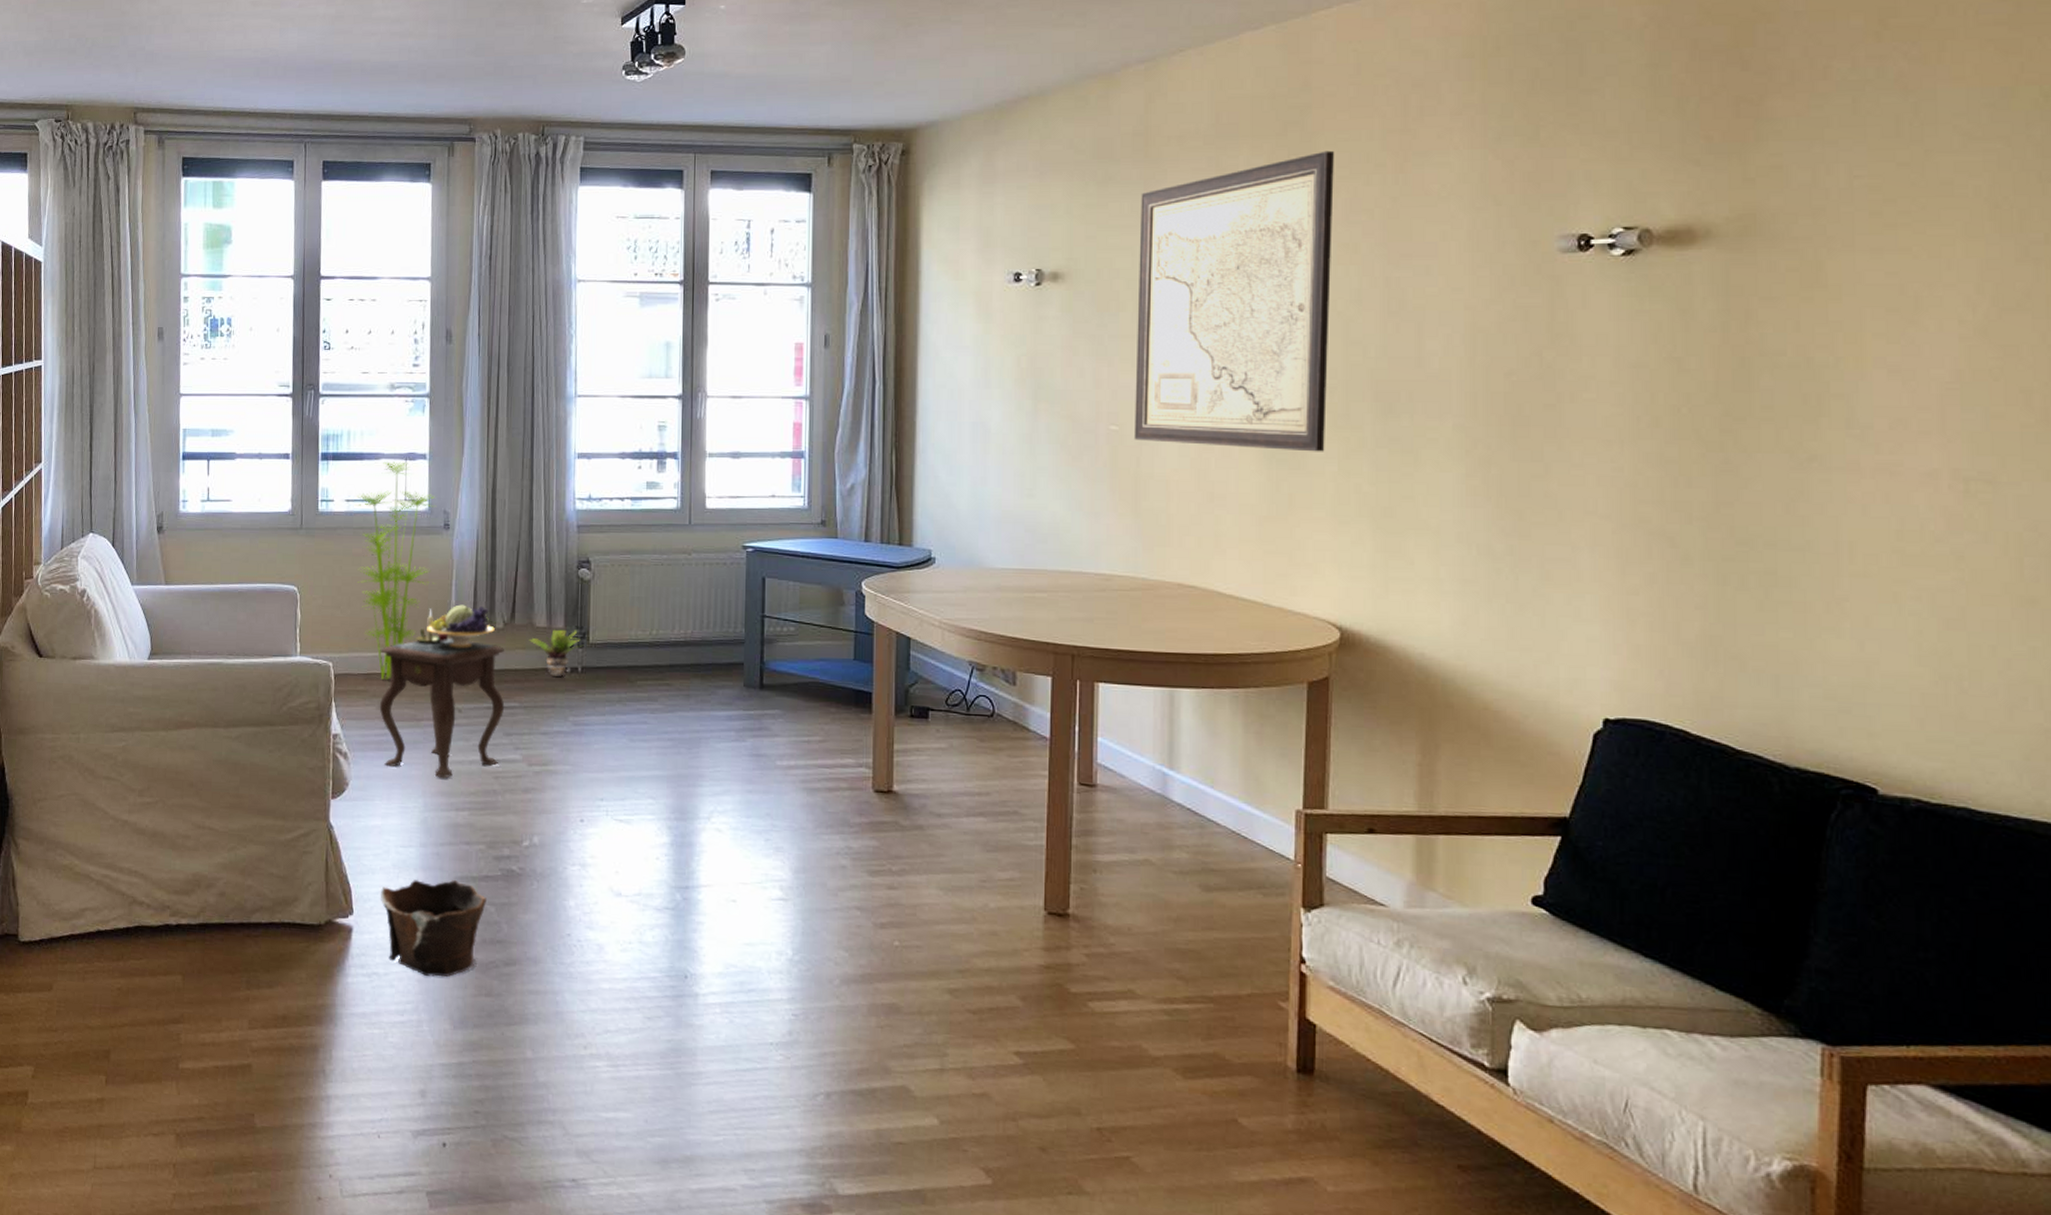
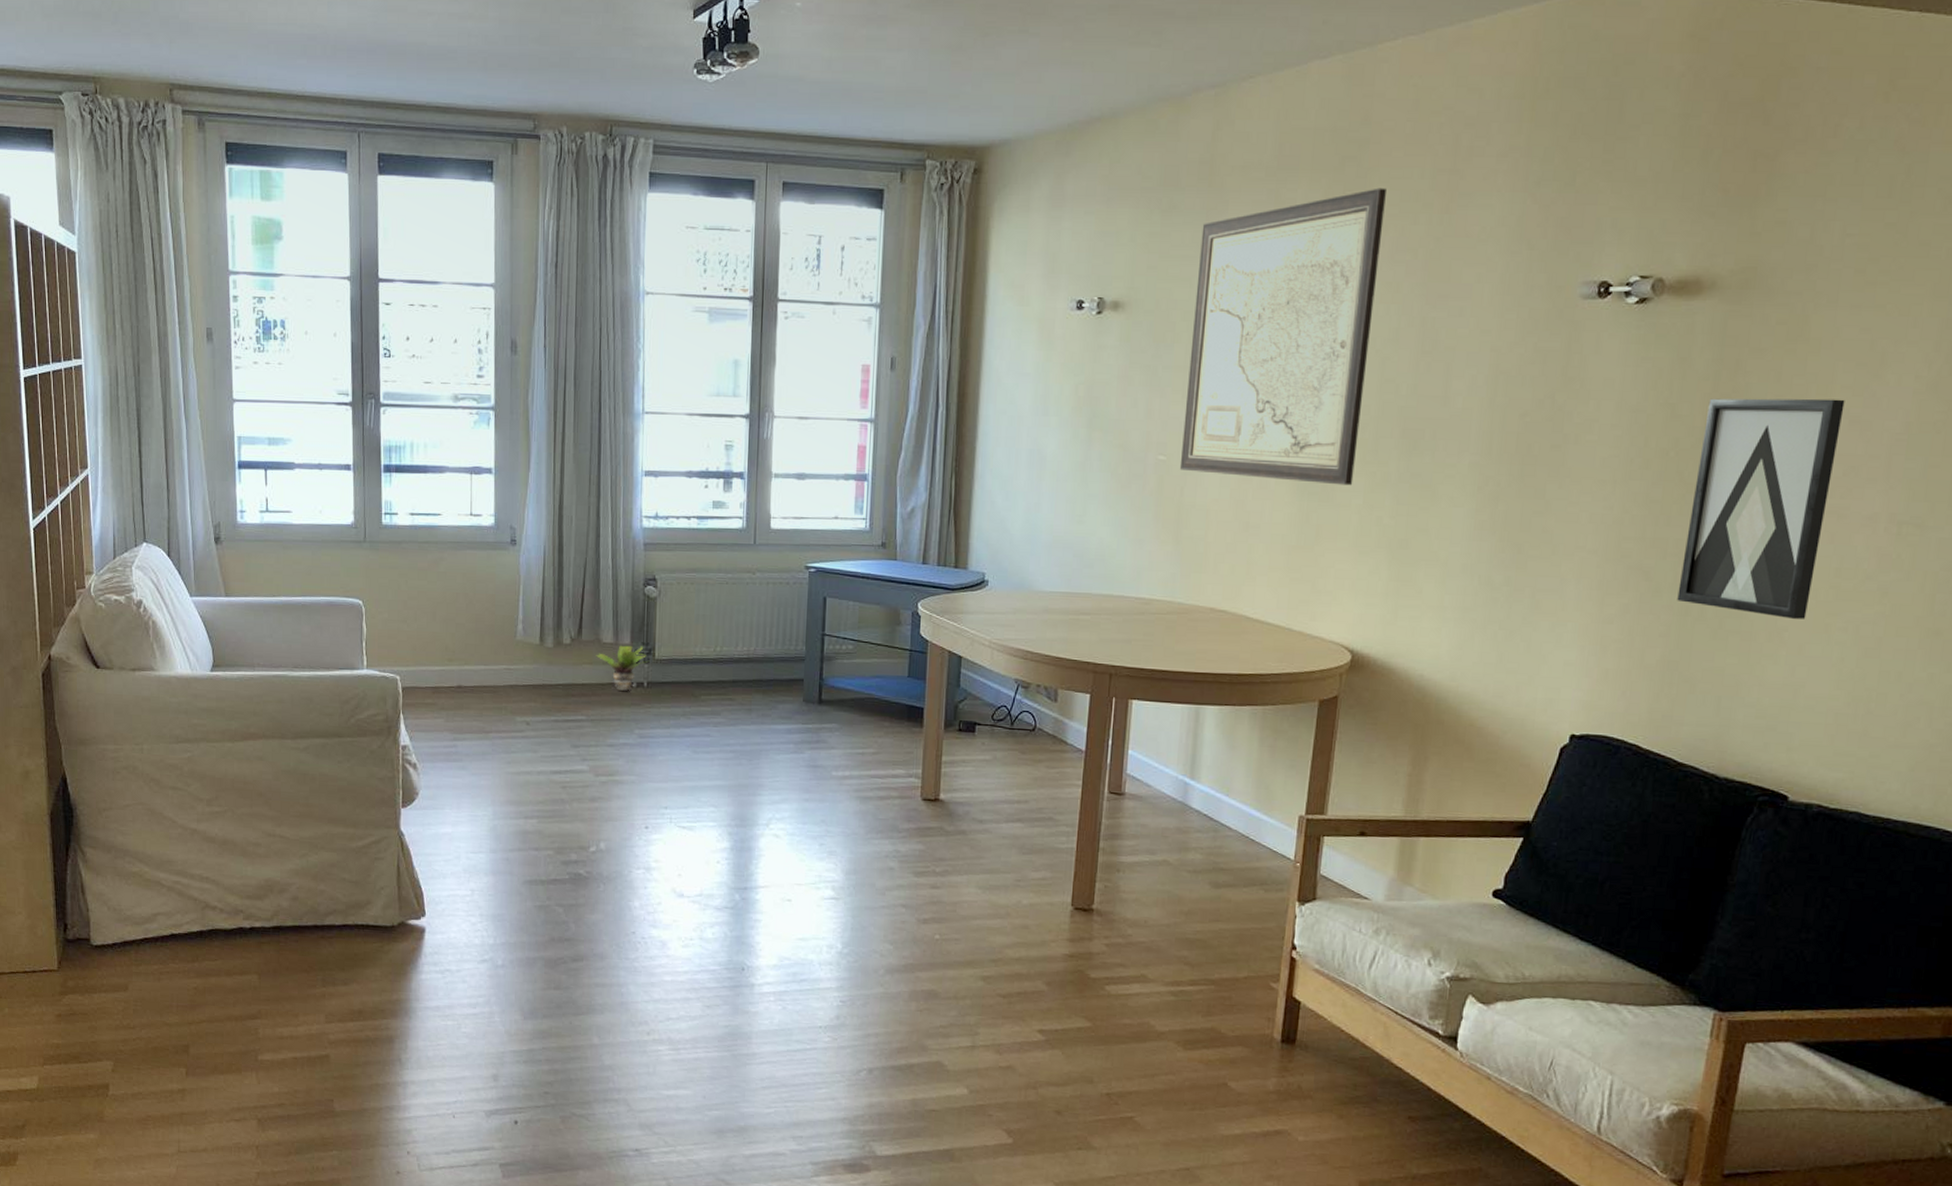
indoor plant: present [355,461,436,680] -> none [420,475,502,693]
side table: present [379,604,505,779] -> none [448,620,572,788]
clay pot: present [380,879,486,977] -> none [451,882,555,973]
wall art: none [1711,348,1879,587] -> present [1677,398,1845,619]

